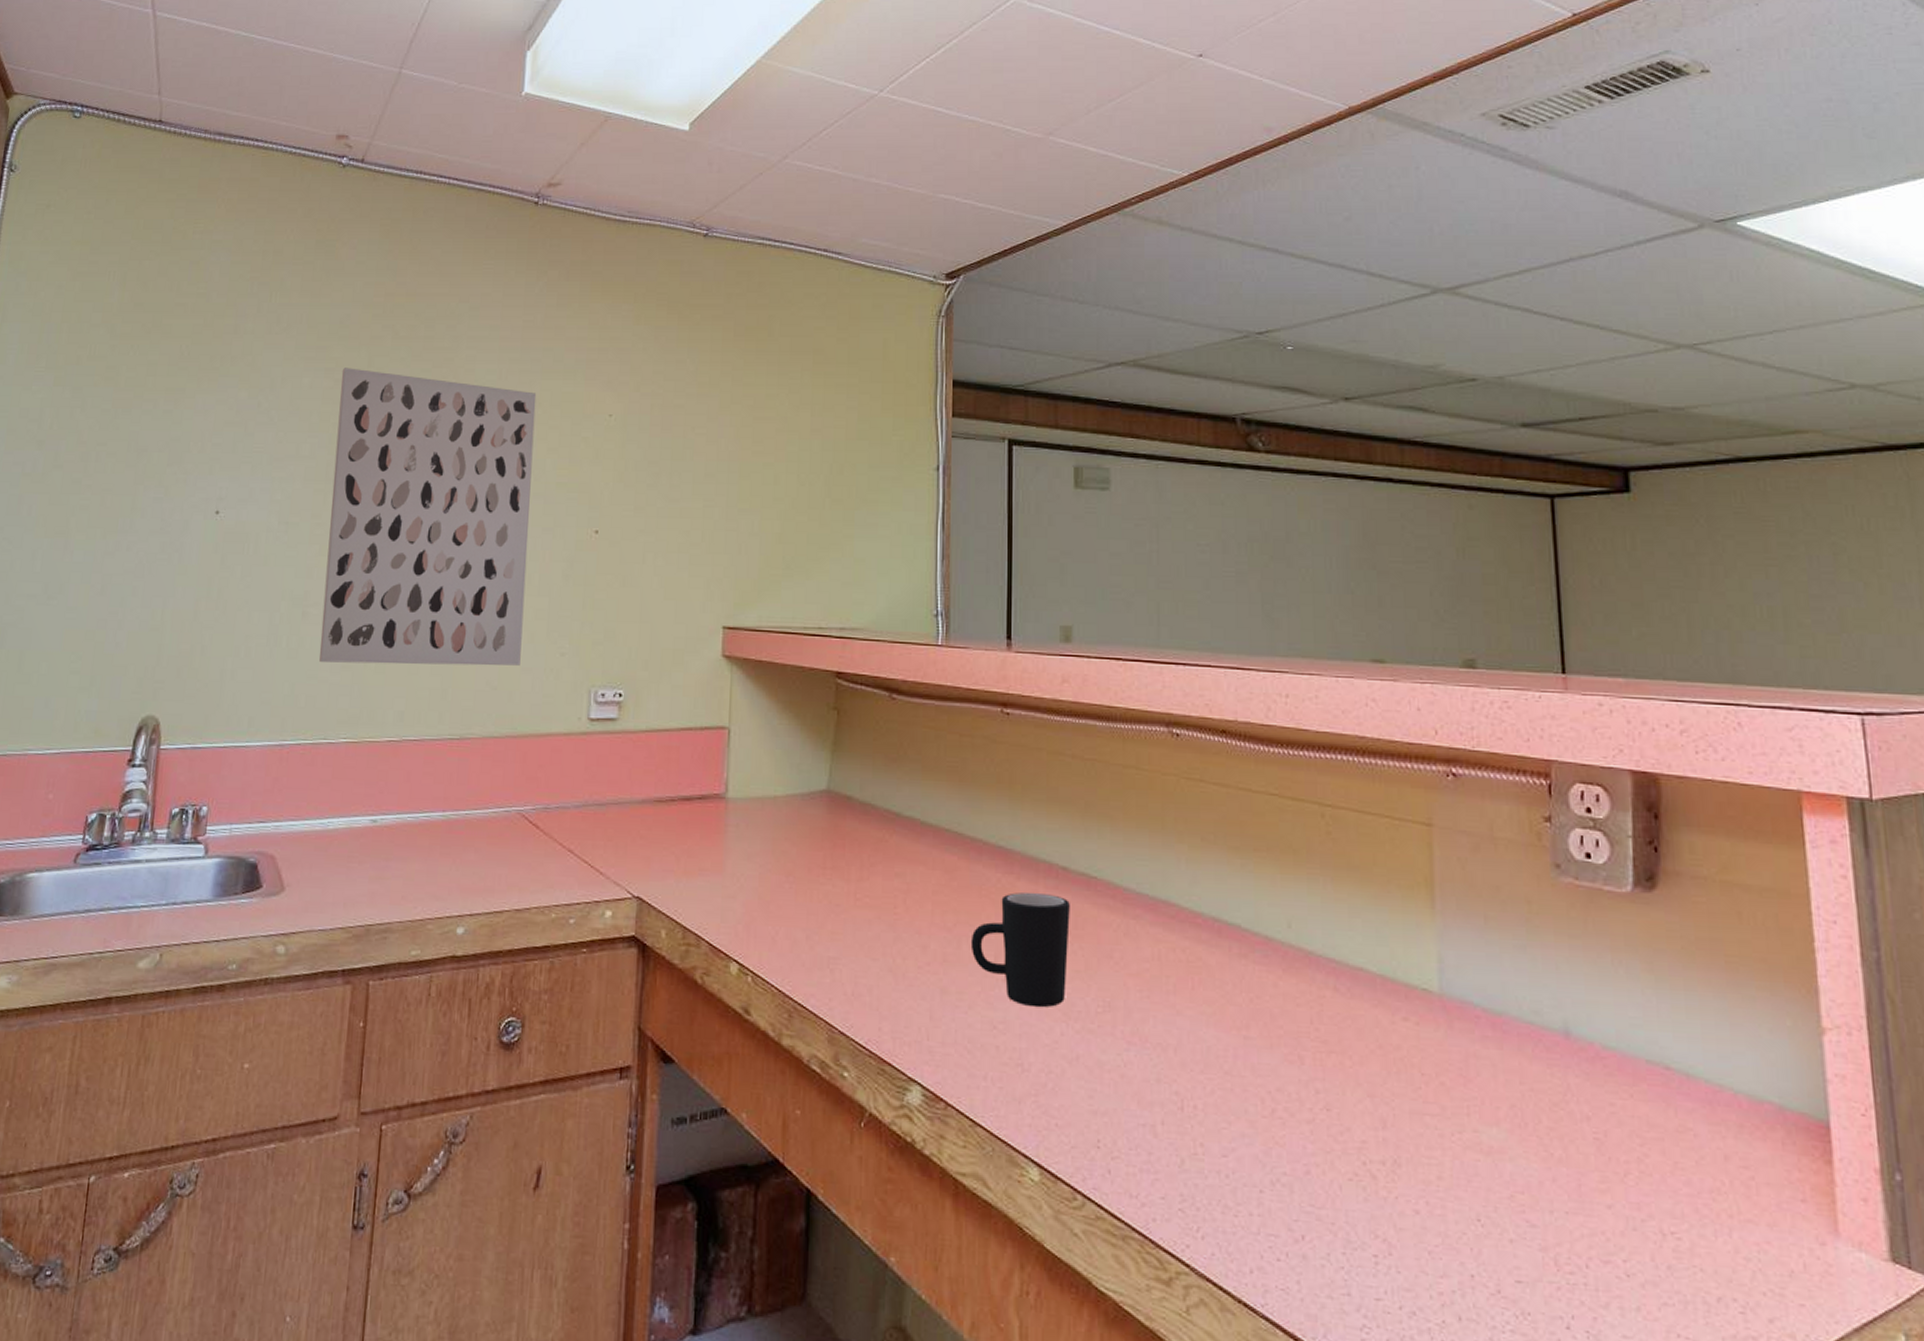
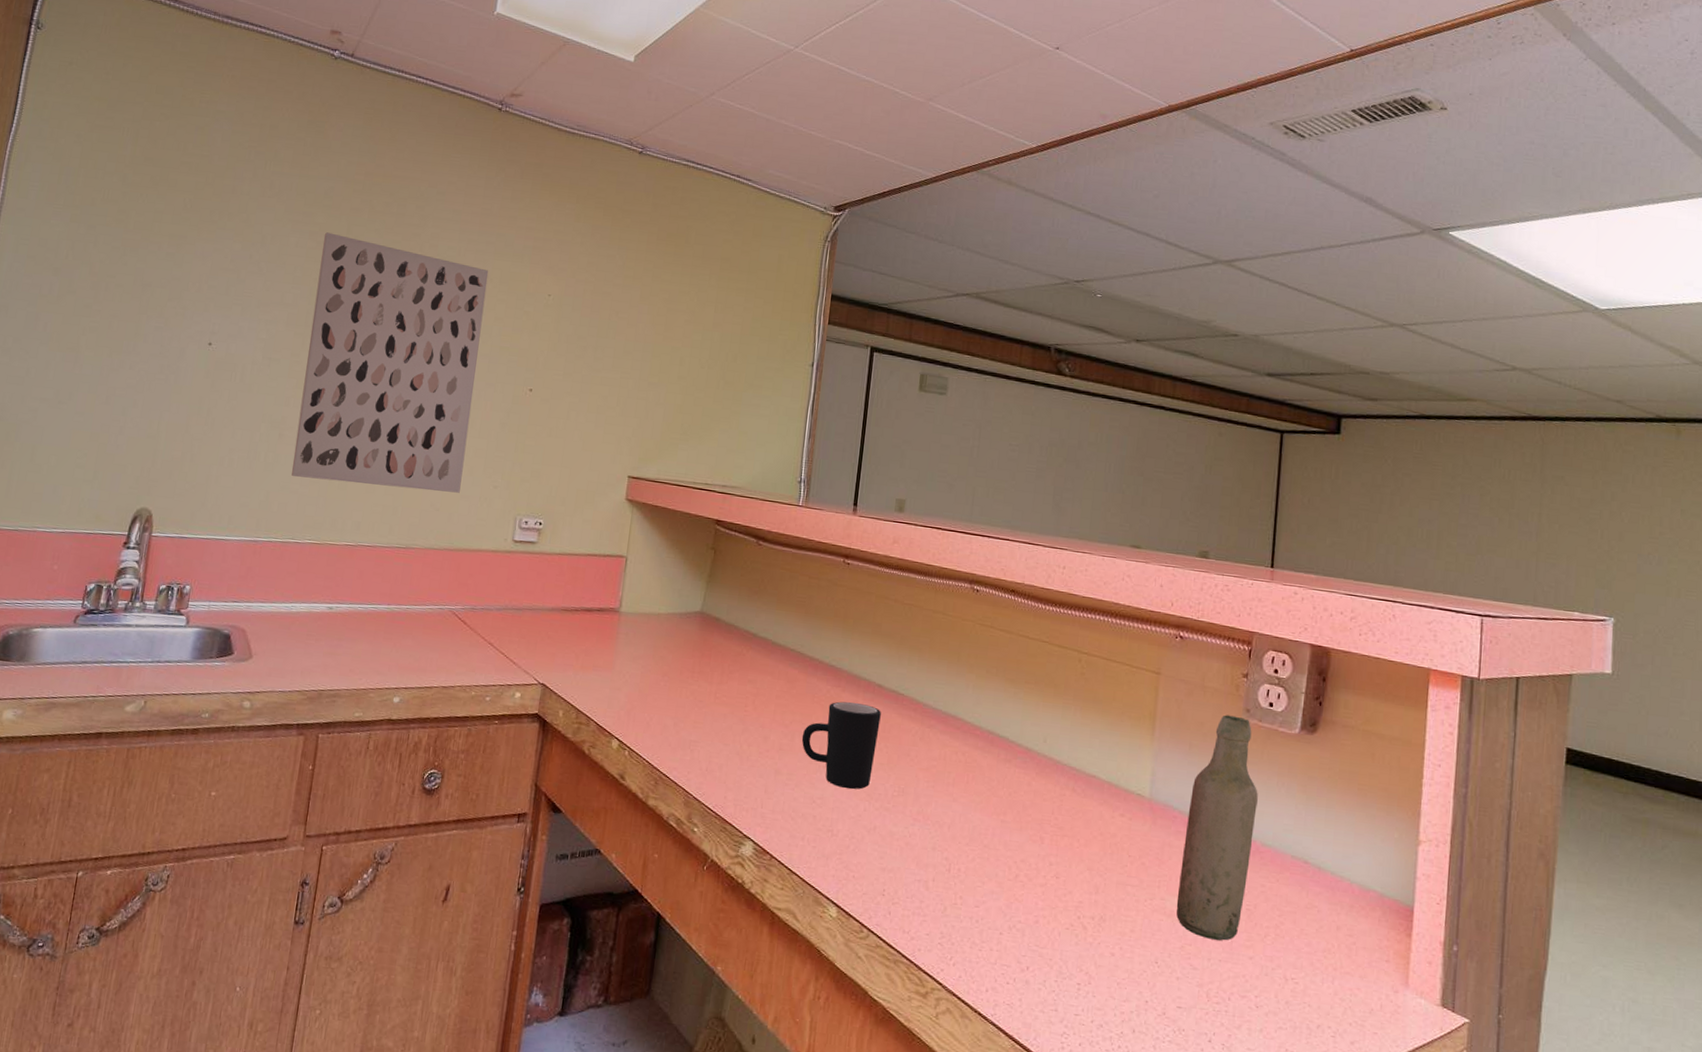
bottle: none [1494,873,1590,1185] -> present [1176,715,1258,941]

